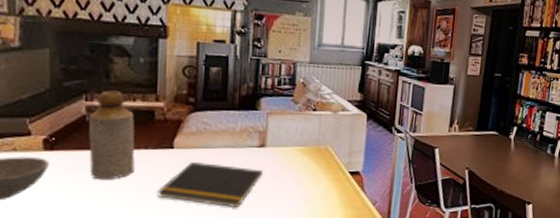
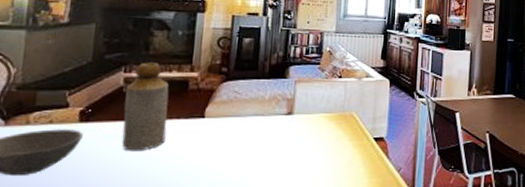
notepad: present [157,161,263,208] -> none [186,130,290,178]

